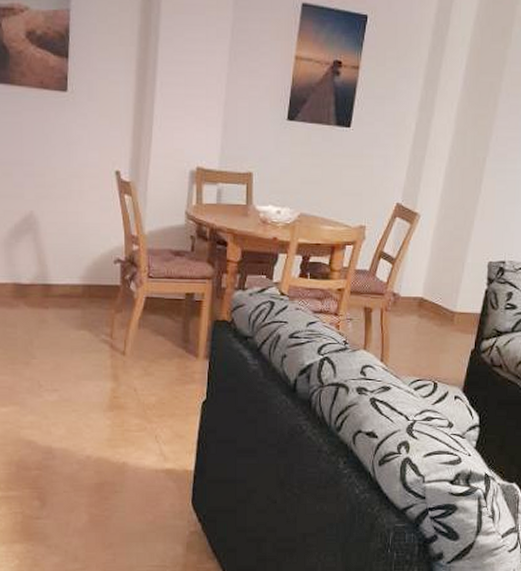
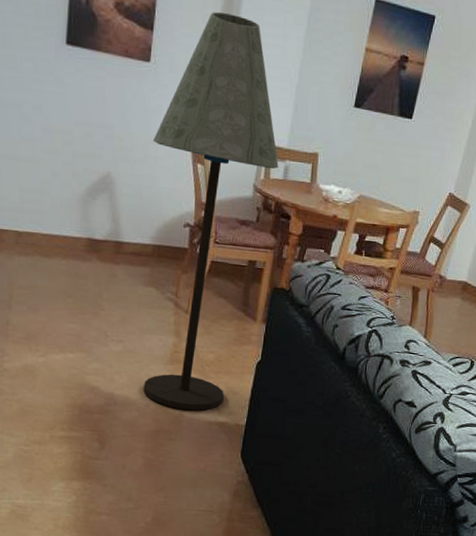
floor lamp: none [75,33,211,459] -> present [143,12,279,411]

